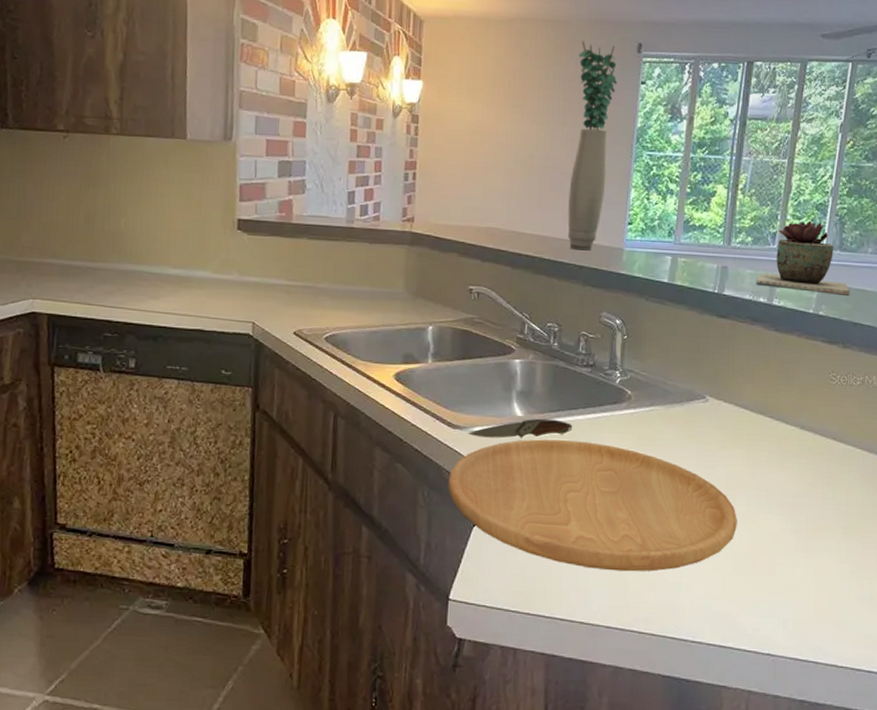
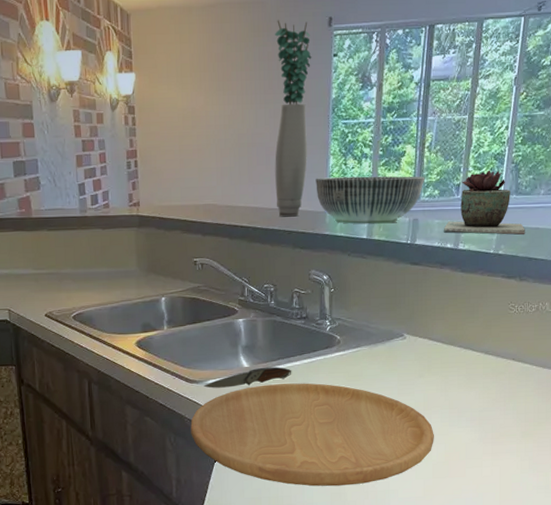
bowl: none [613,210,737,269] -> present [316,176,425,225]

